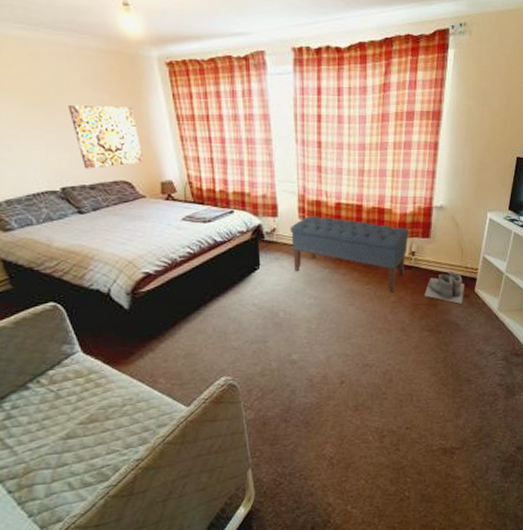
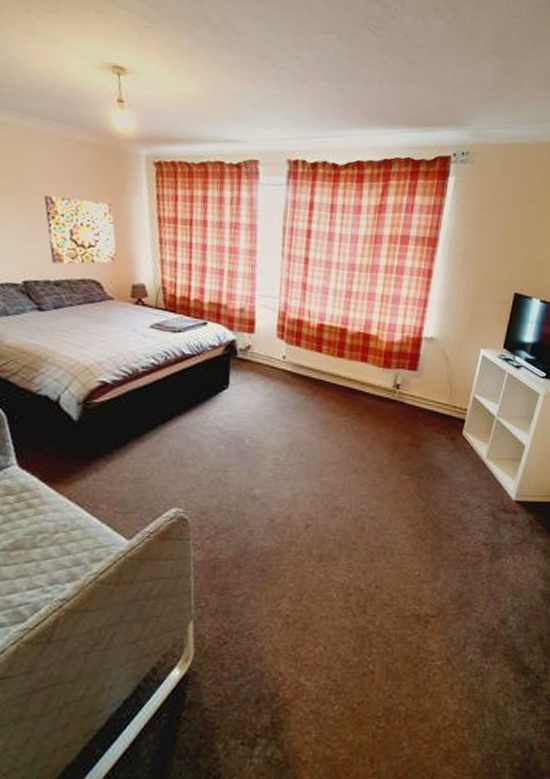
bench: present [290,216,410,293] -> none [266,335,396,428]
boots: present [424,270,464,304] -> none [407,409,451,447]

